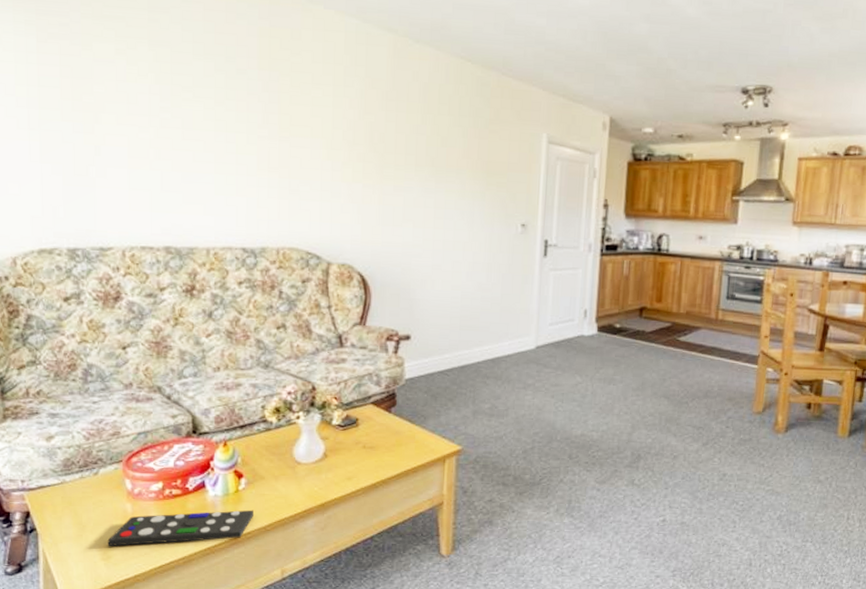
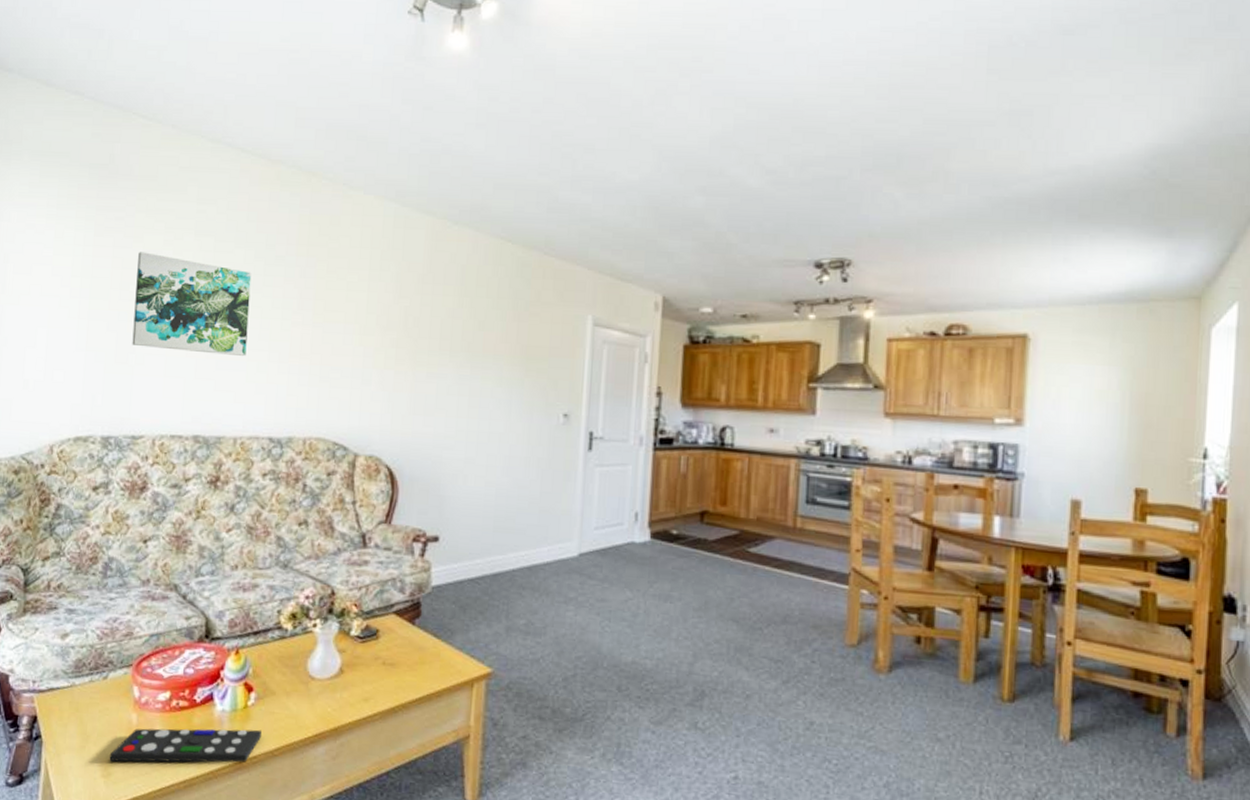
wall art: none [89,60,213,169] -> present [132,252,252,356]

